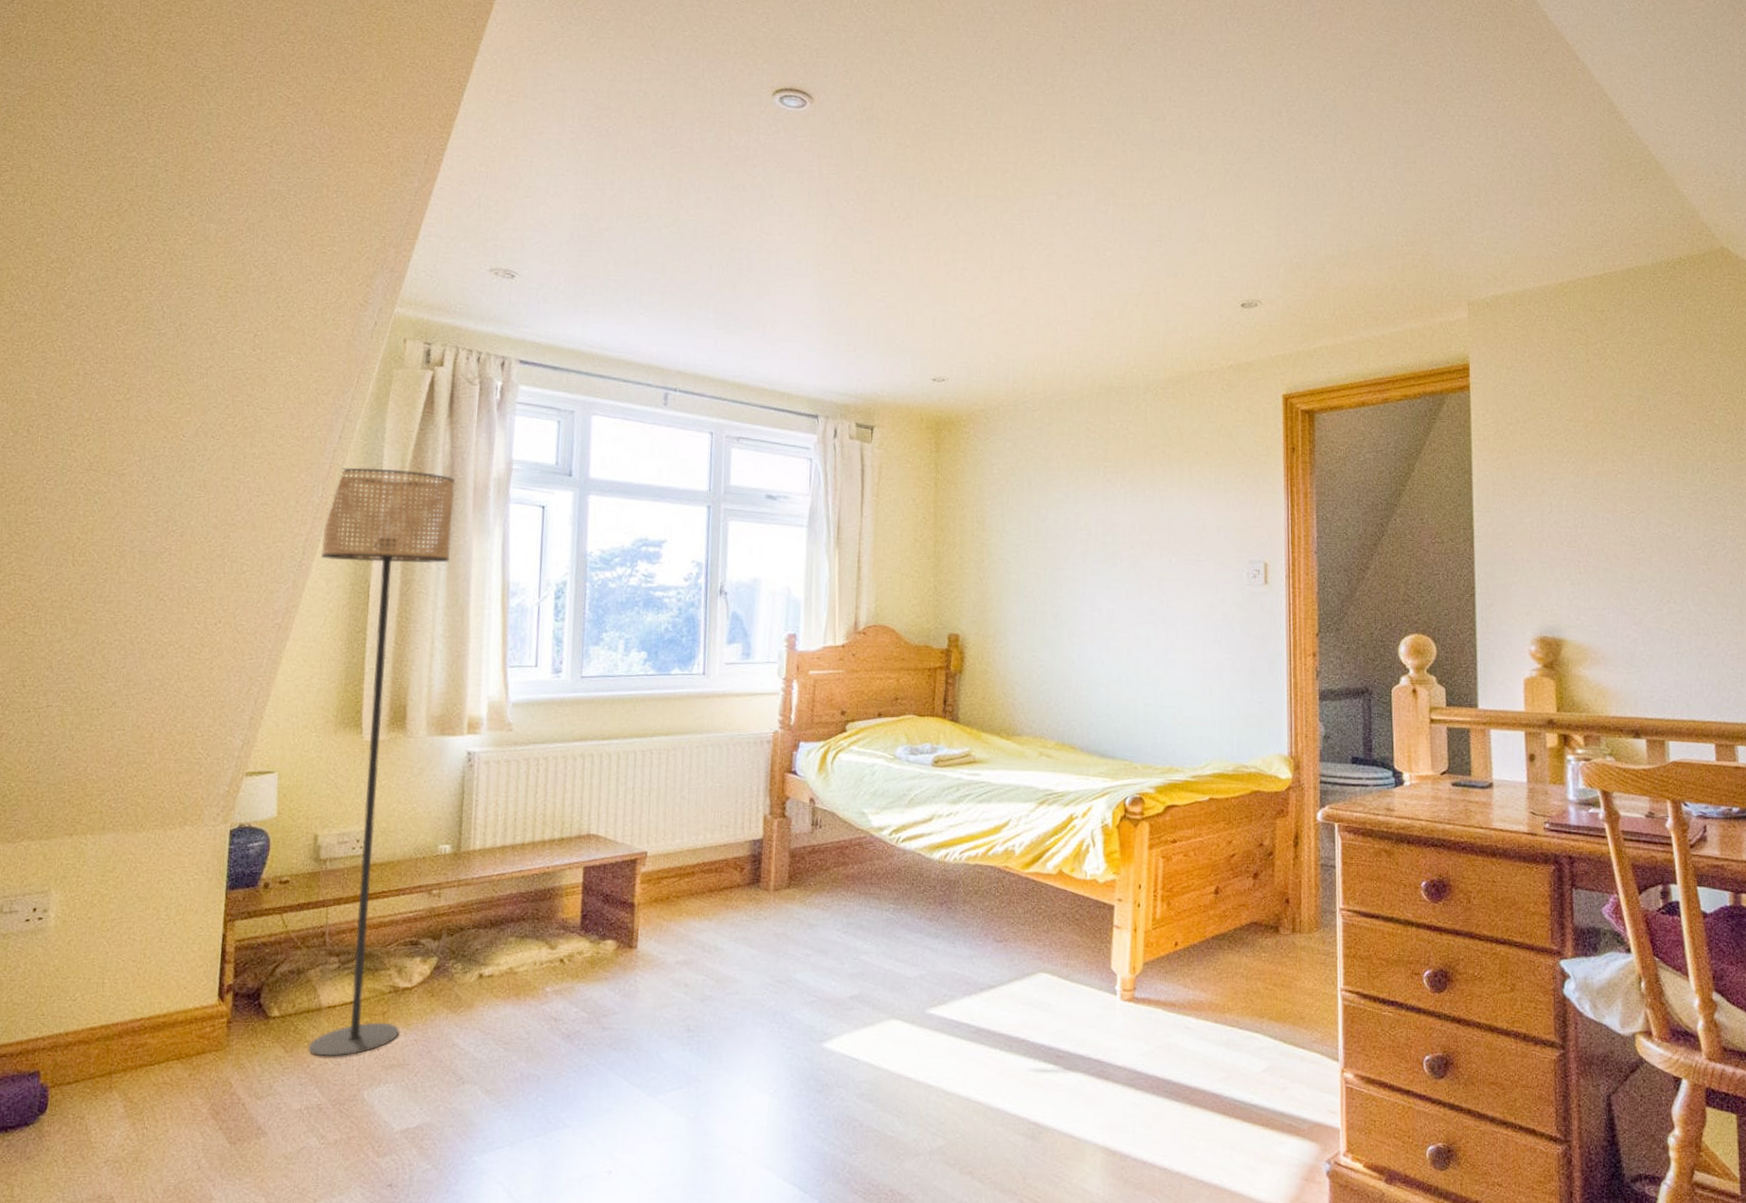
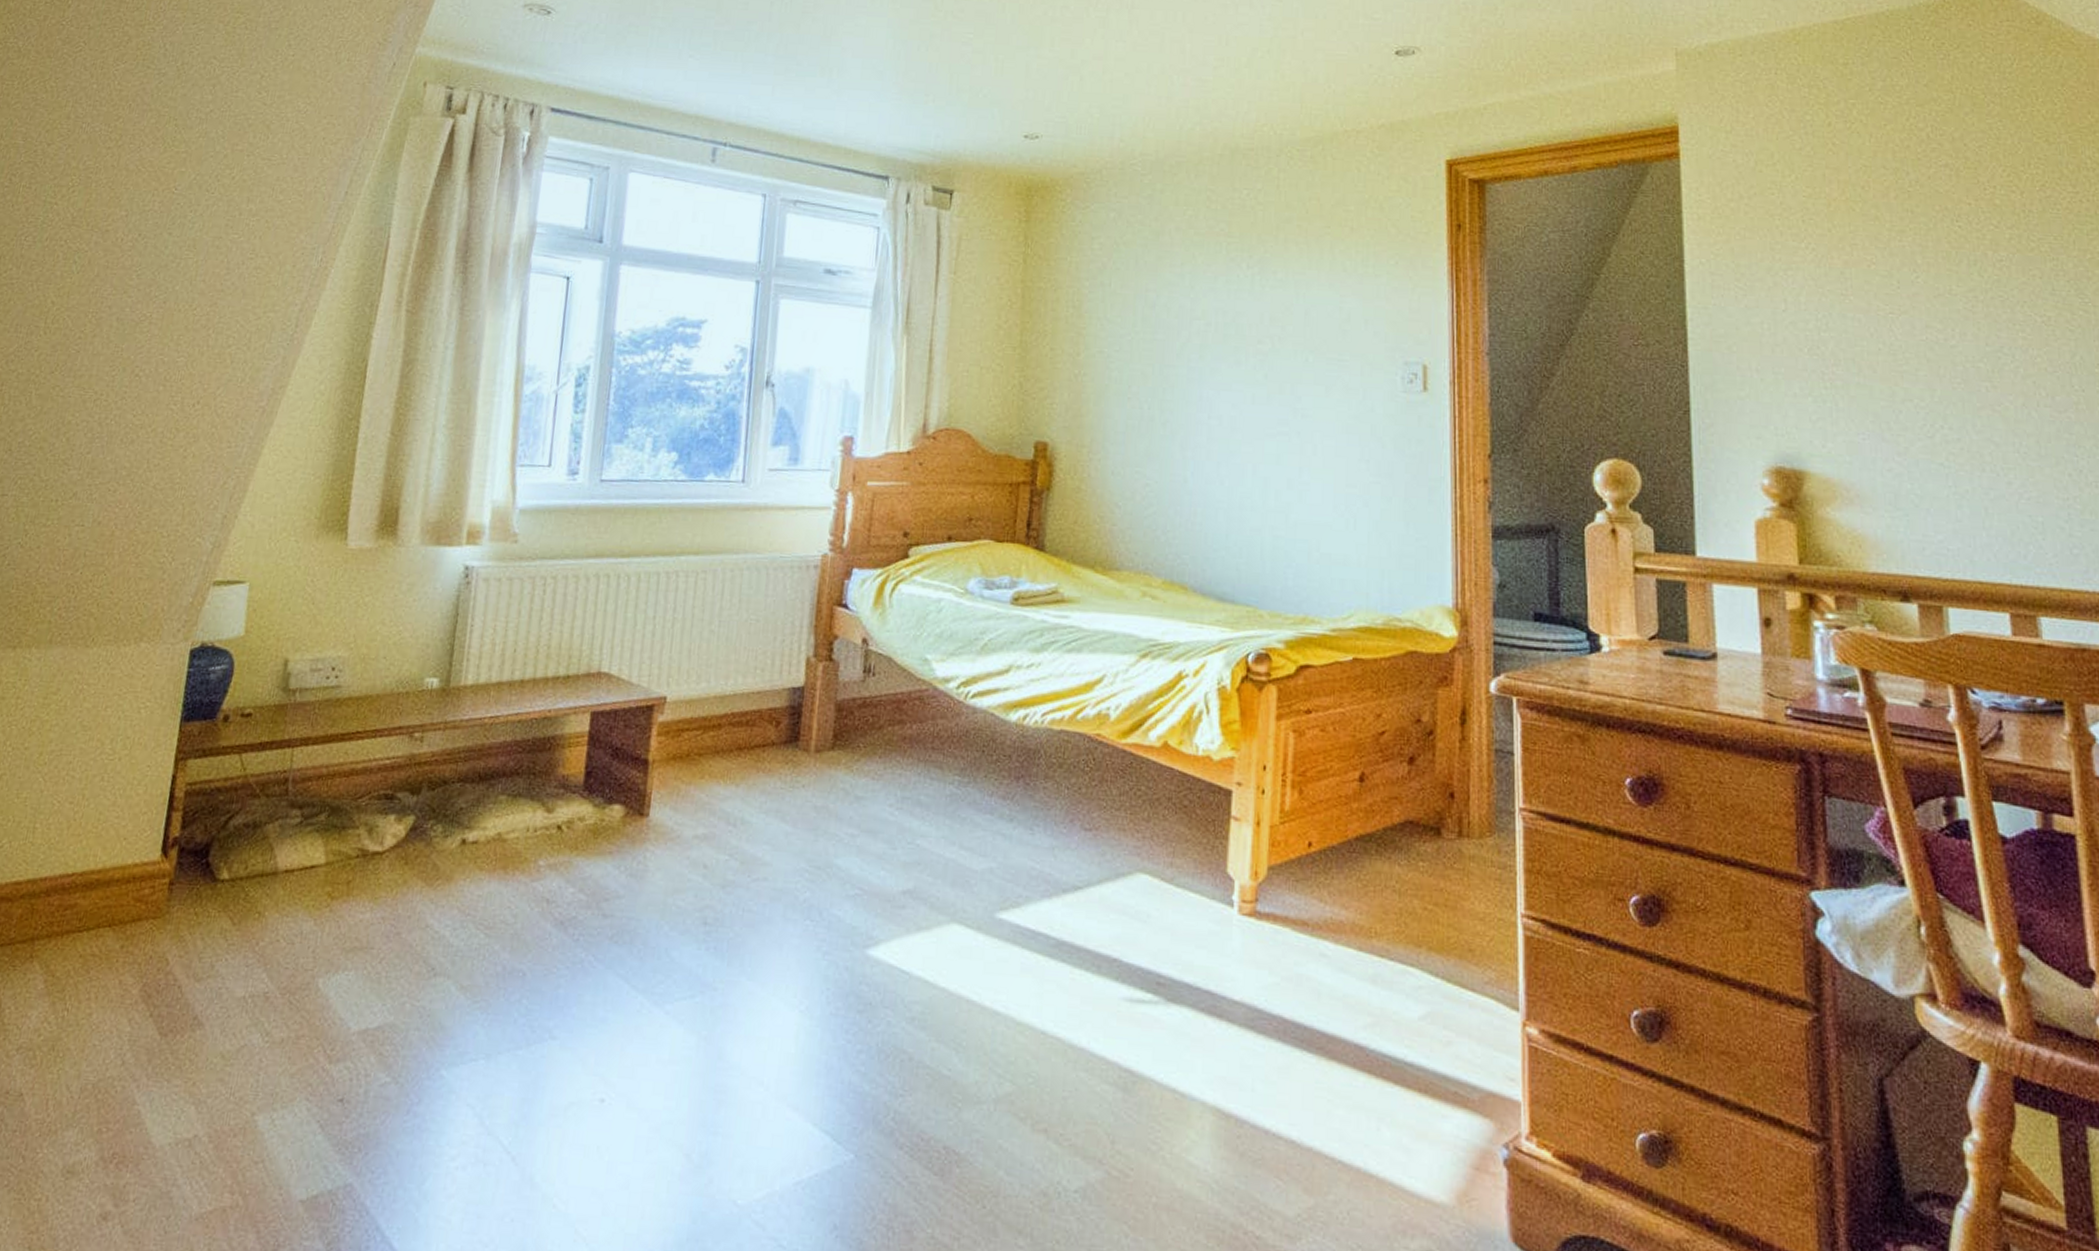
floor lamp: present [308,467,455,1058] -> none [258,227,470,935]

